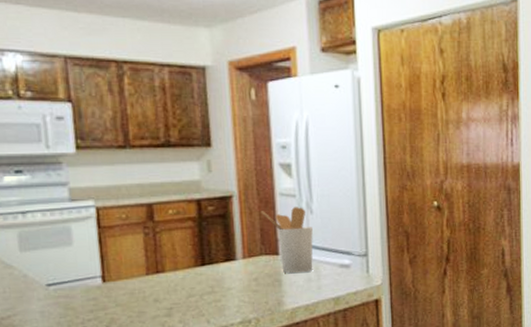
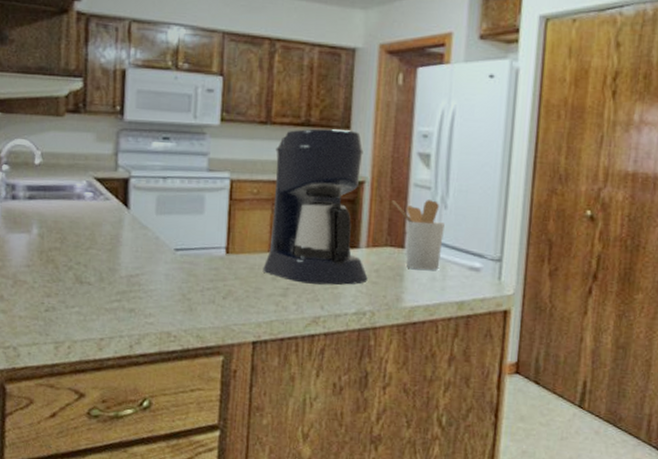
coffee maker: none [139,147,248,301] -> present [263,128,368,286]

